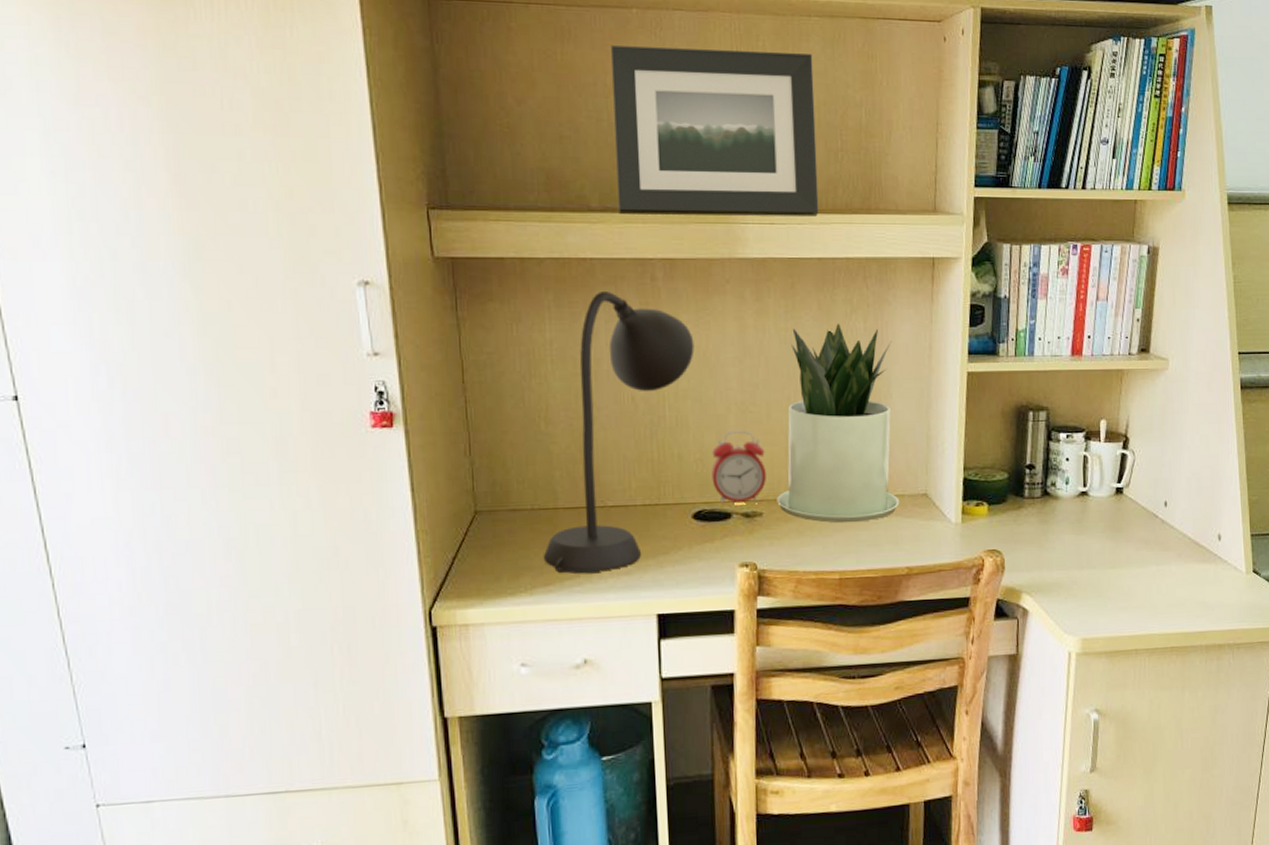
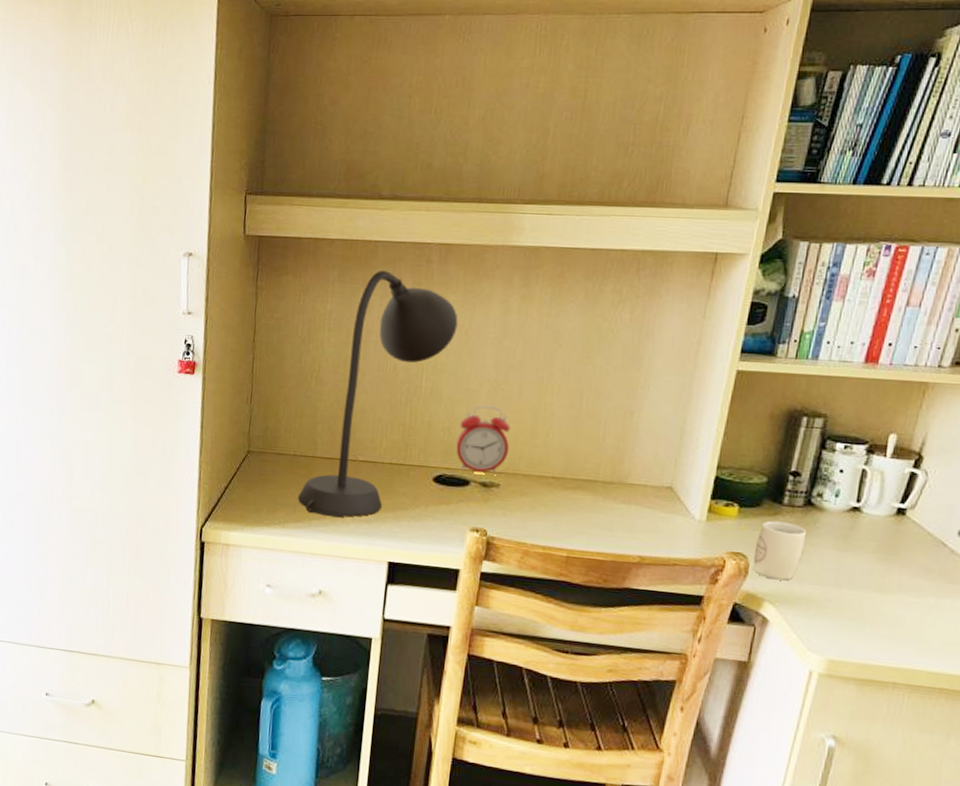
picture frame: present [611,45,819,217] -> none [406,50,617,209]
planter: present [777,323,900,524] -> none [515,312,657,506]
mug: none [1007,514,1048,571] -> present [752,521,807,581]

